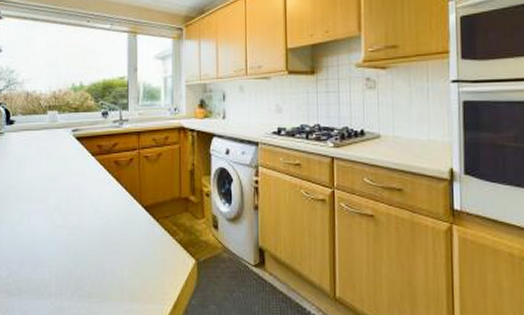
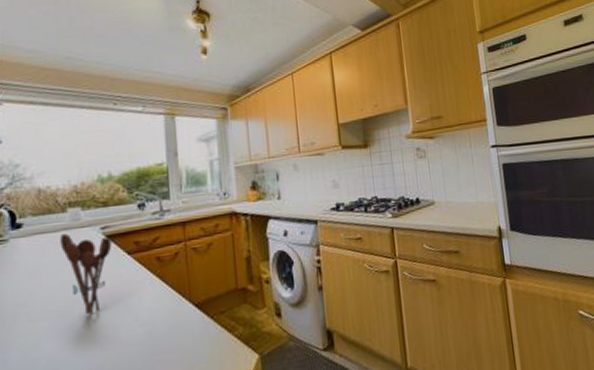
utensil holder: none [41,132,80,203] -> present [60,233,112,315]

